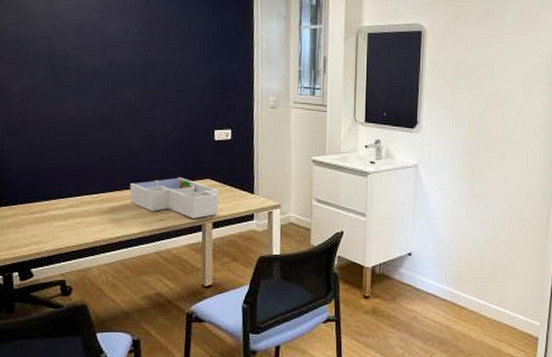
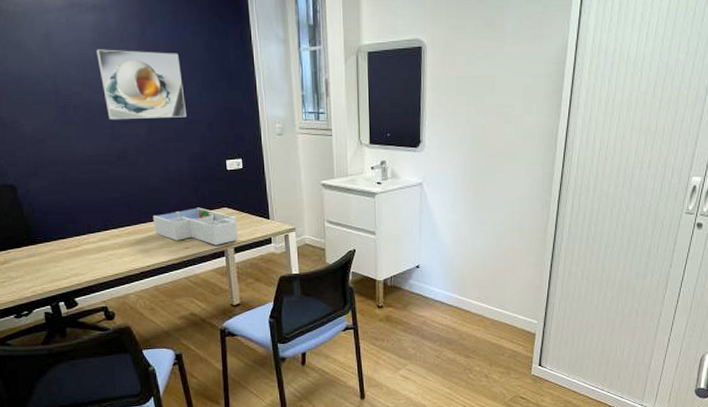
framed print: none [97,16,180,85] -> present [96,49,186,120]

